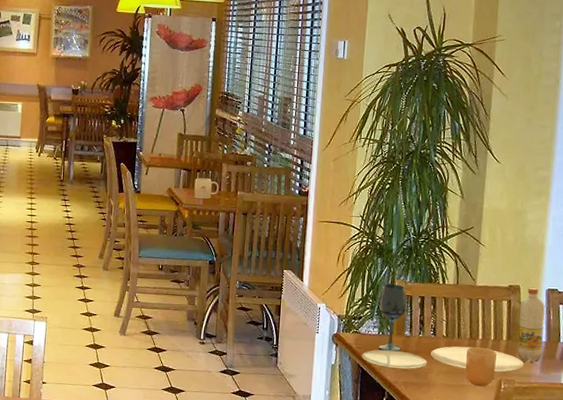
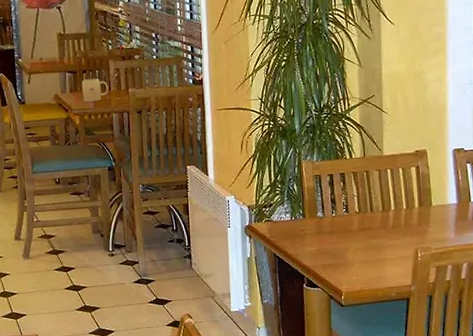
plate: present [362,349,428,370] -> none [277,233,343,254]
wineglass: present [378,284,407,352] -> none [288,165,317,236]
plate: present [430,346,524,373] -> none [345,219,438,244]
cup: present [465,347,497,387] -> none [380,218,411,259]
beverage bottle: present [517,287,545,364] -> none [428,149,455,228]

